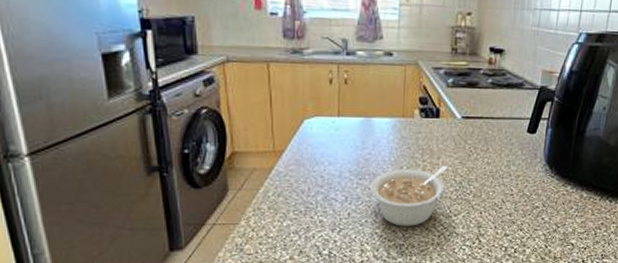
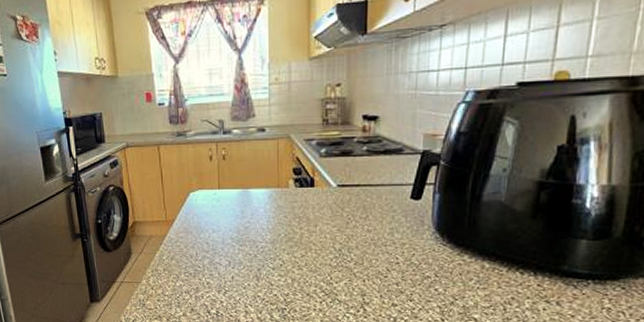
legume: present [370,165,448,227] -> none [250,232,325,291]

